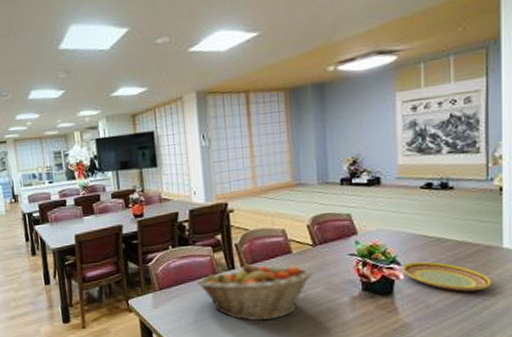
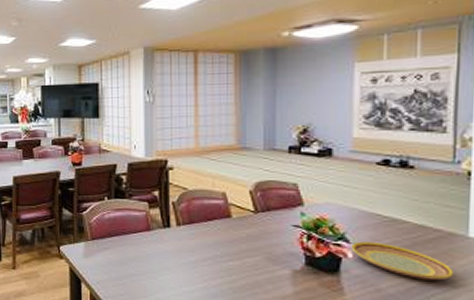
fruit basket: present [196,263,314,321] -> none [130,223,254,284]

